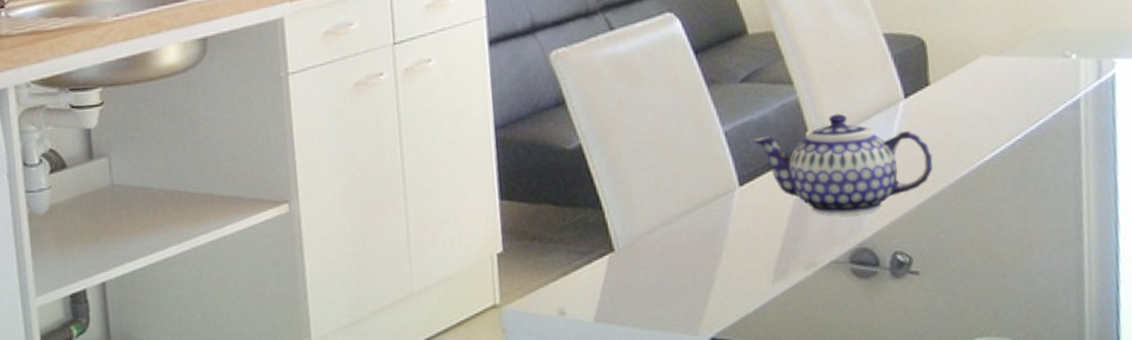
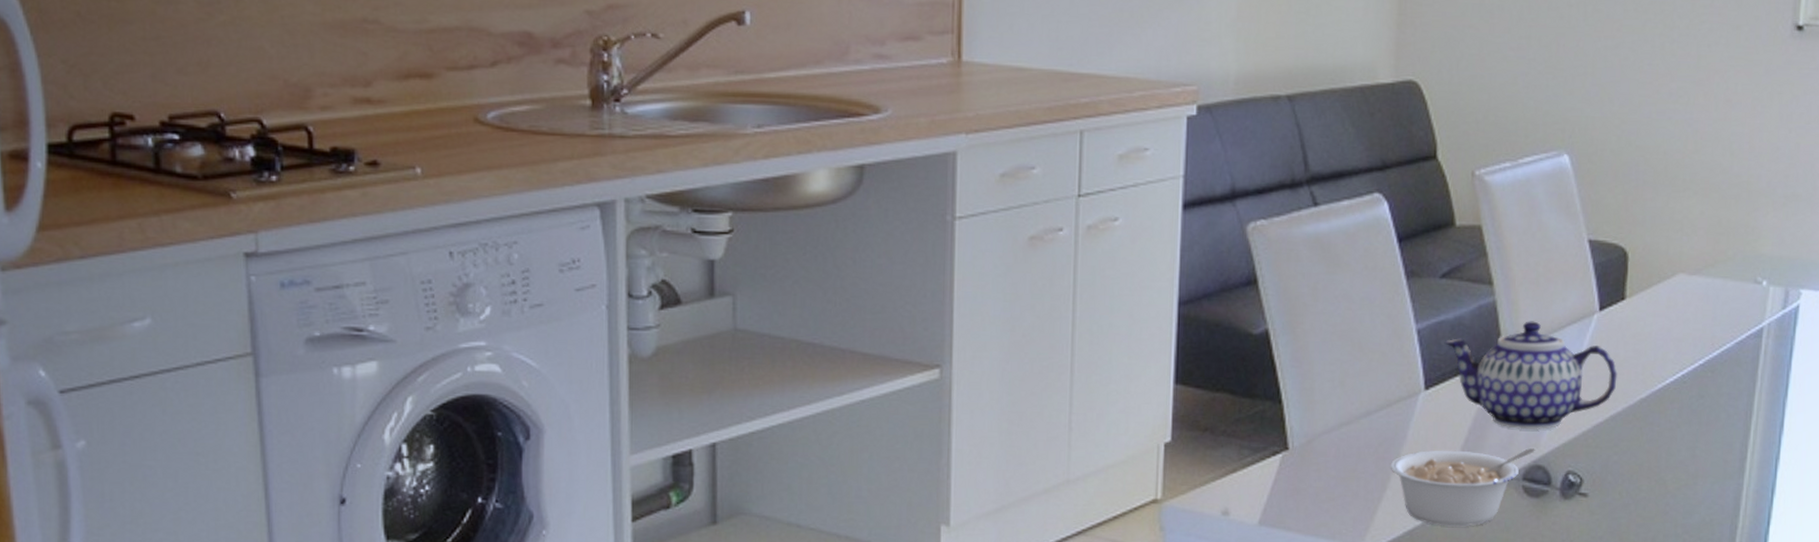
legume: none [715,232,859,312] -> present [1390,448,1535,527]

